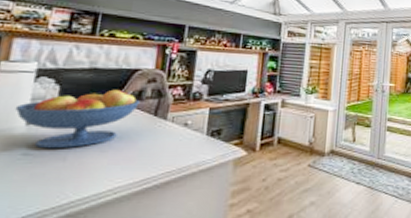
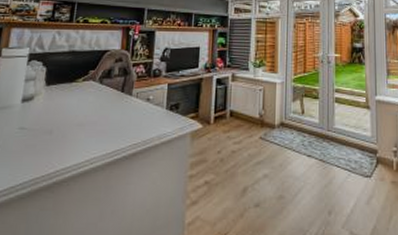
fruit bowl: present [15,89,140,149] -> none [13,69,109,124]

